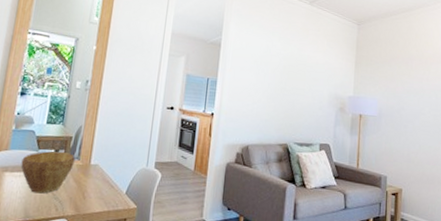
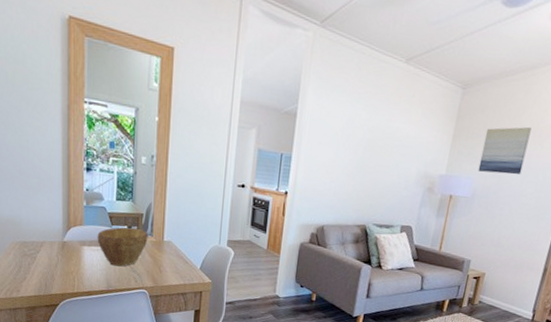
wall art: none [380,55,418,96] -> present [478,126,532,175]

